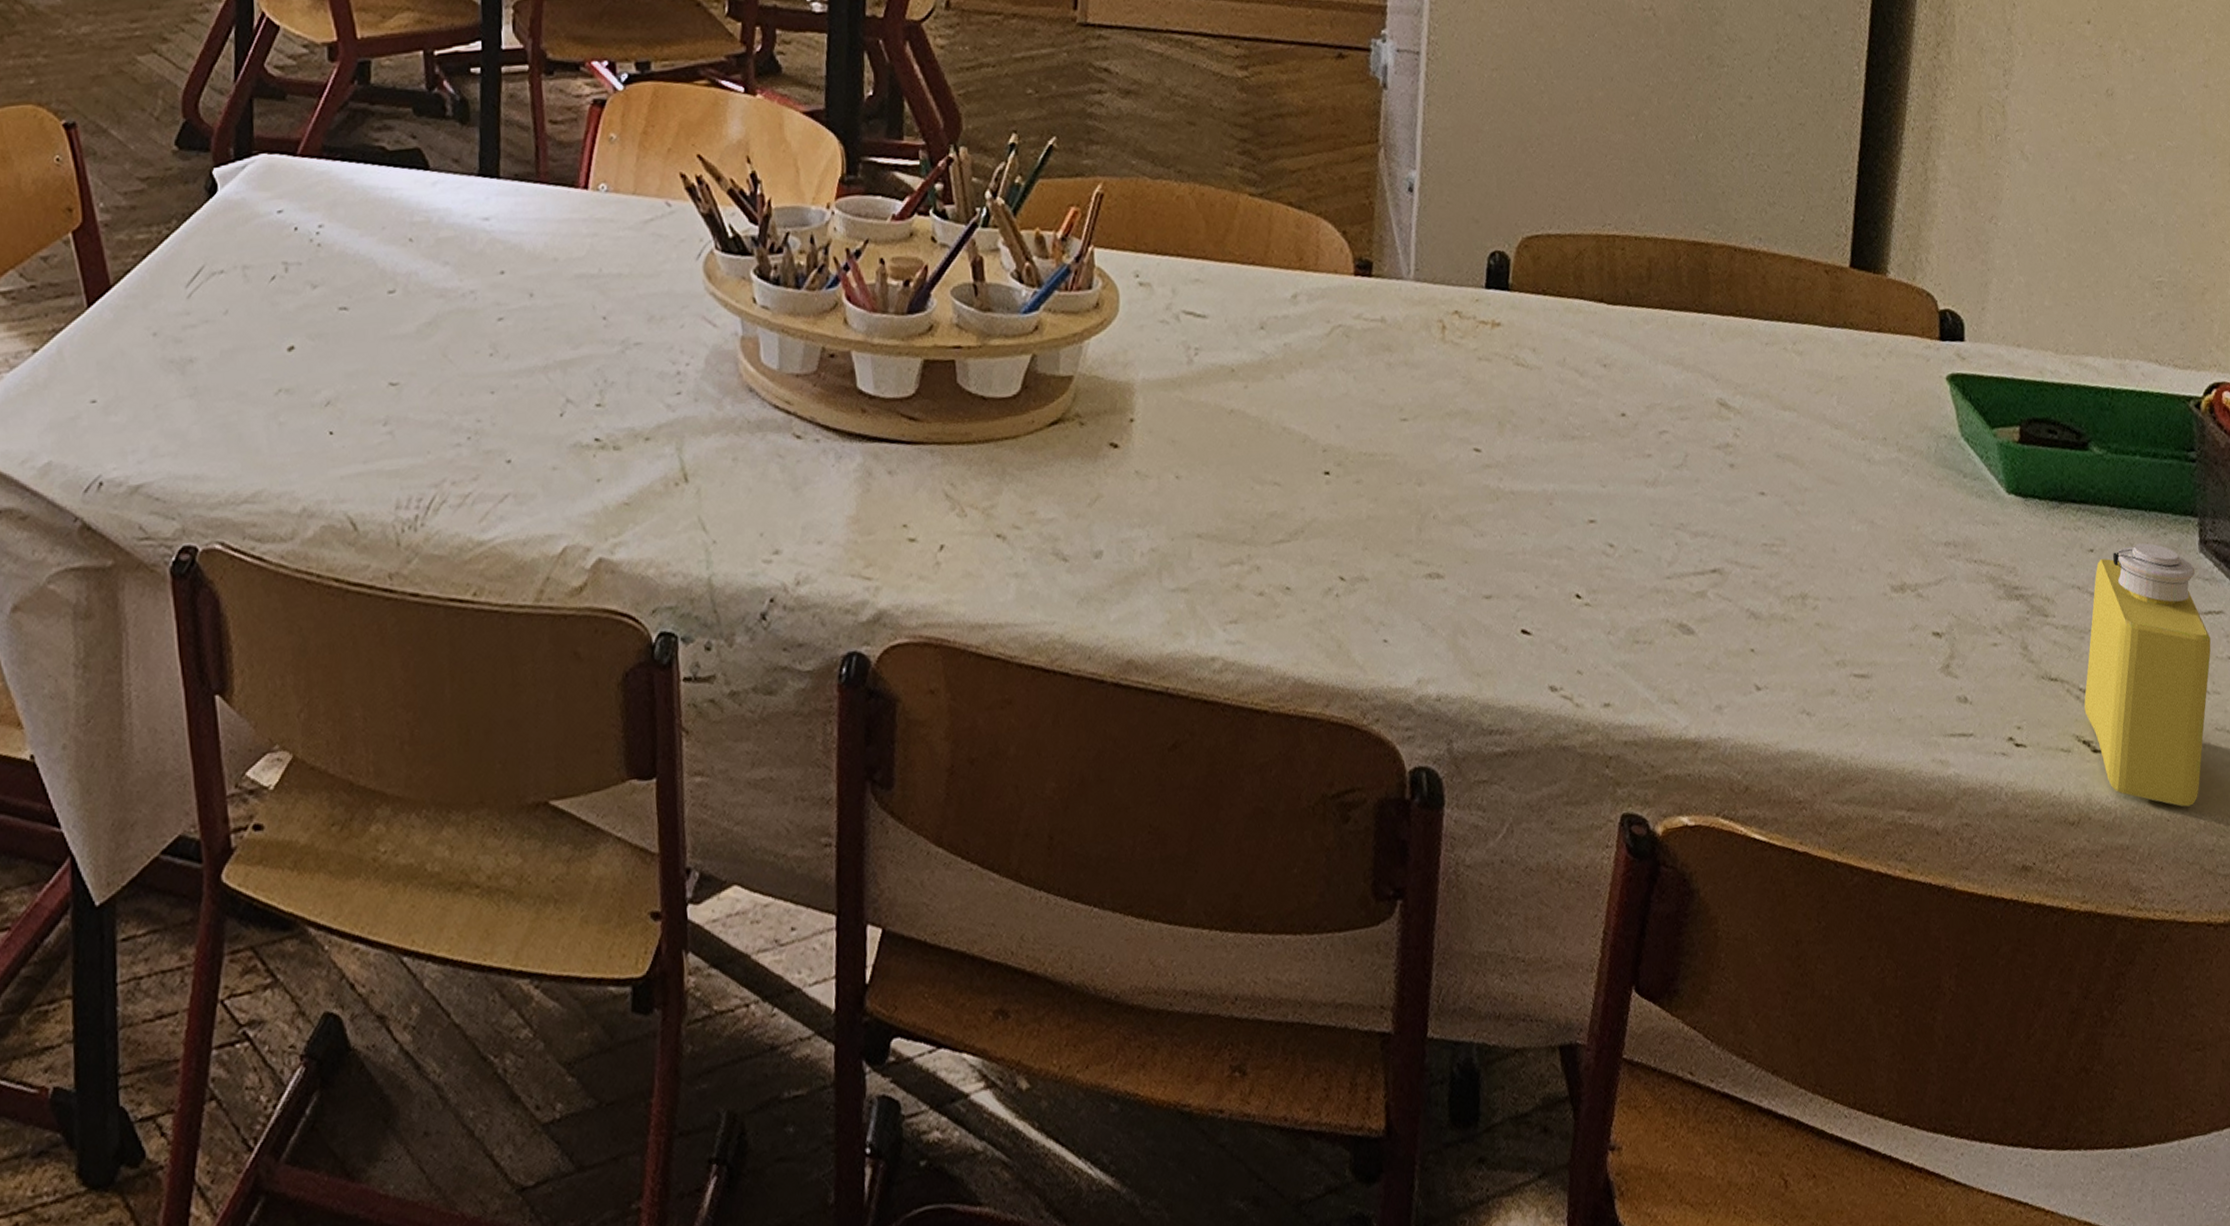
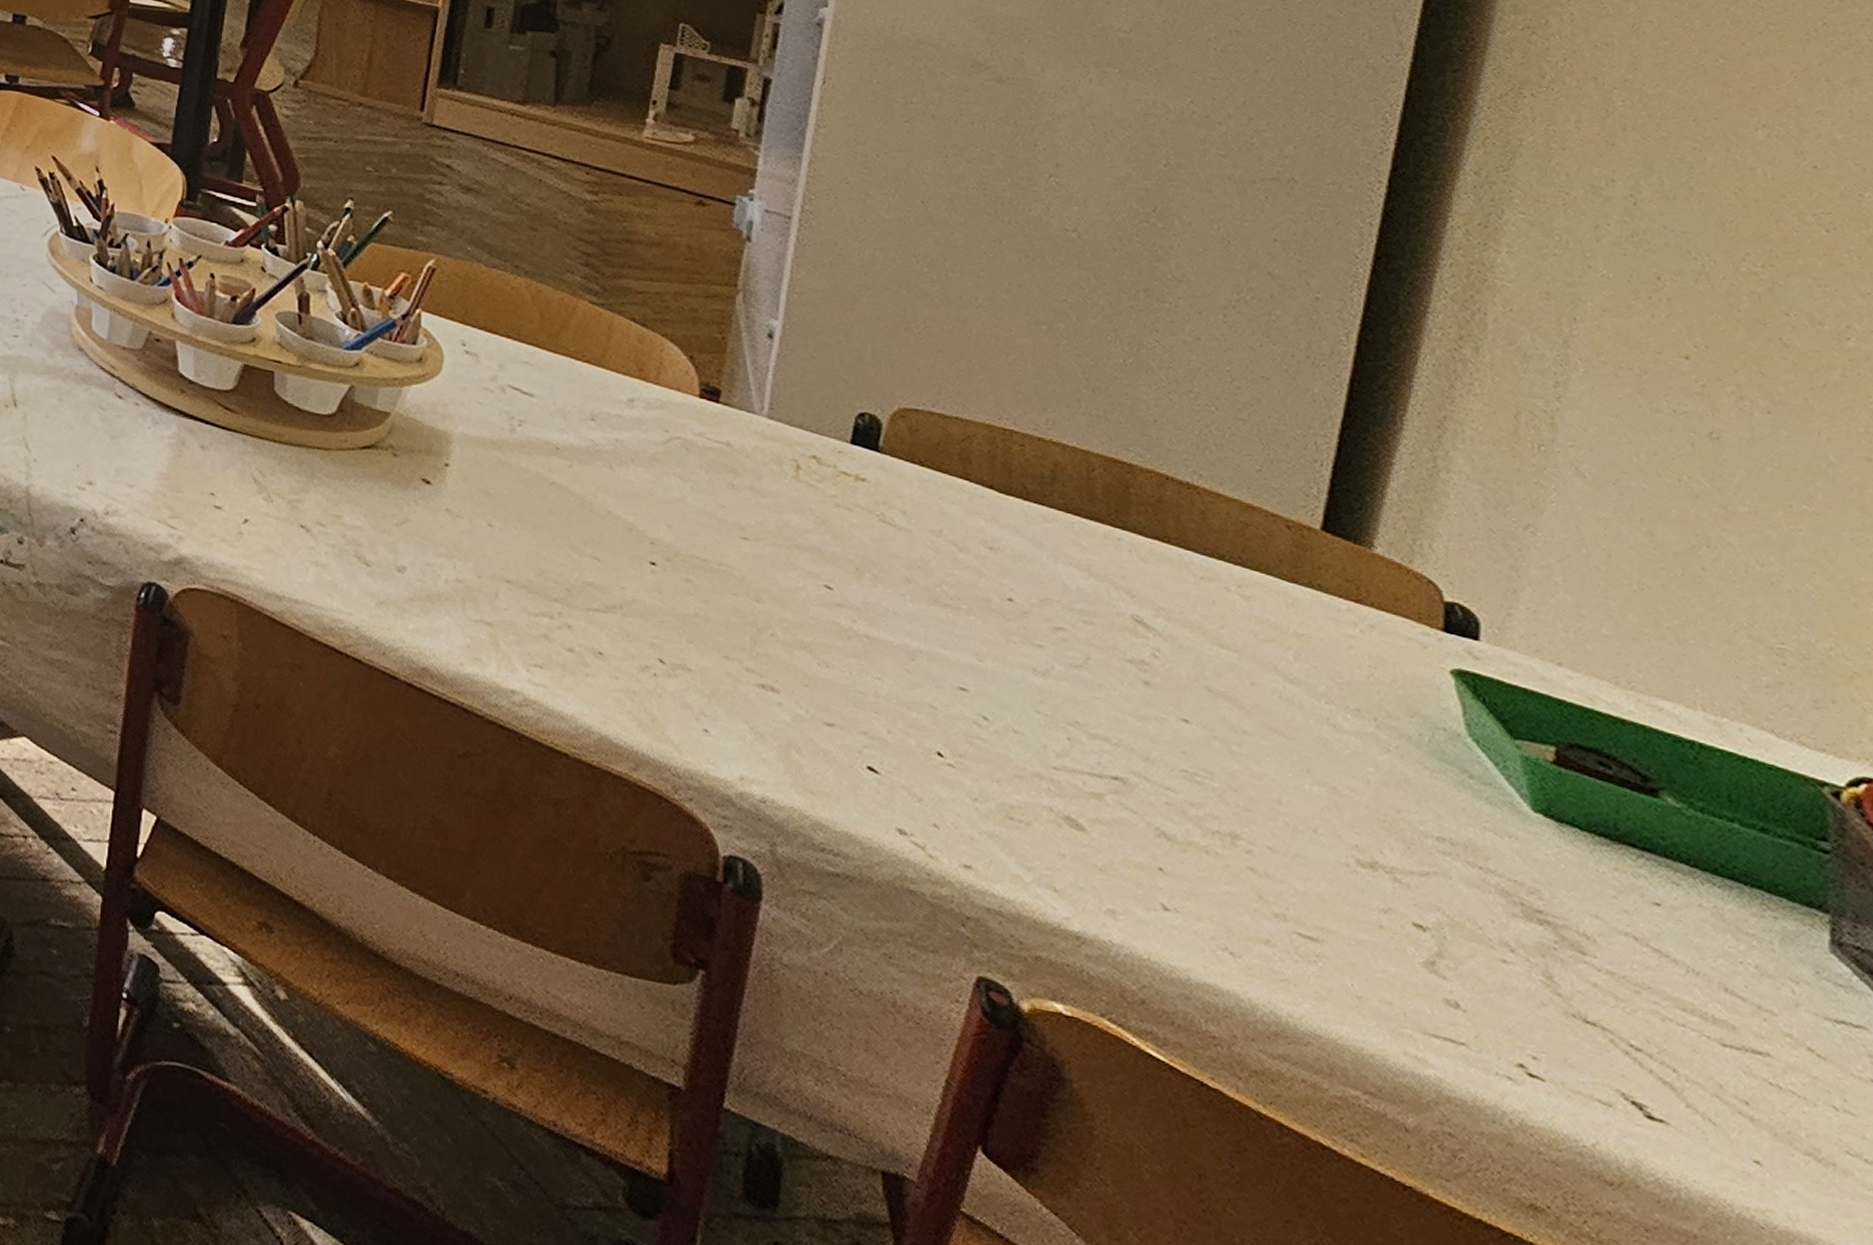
bottle: present [2084,543,2211,807] -> none [1635,914,1844,1224]

